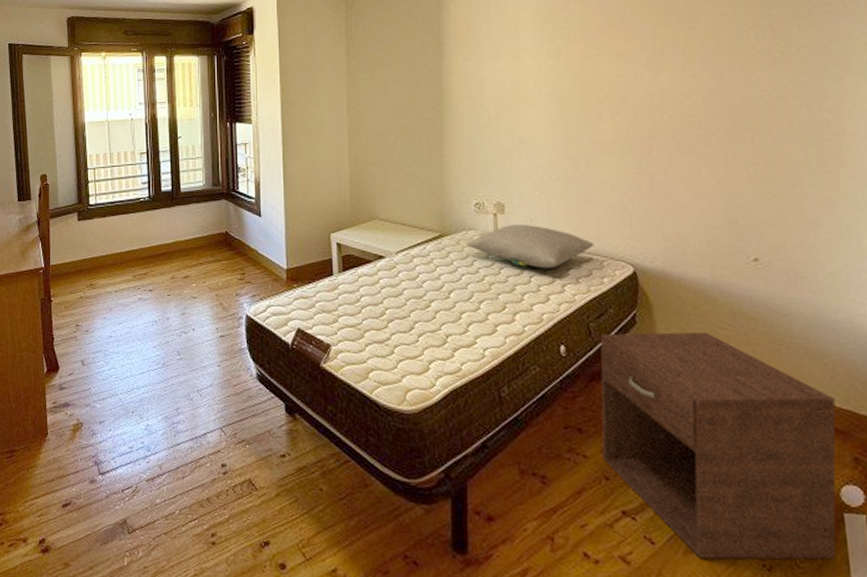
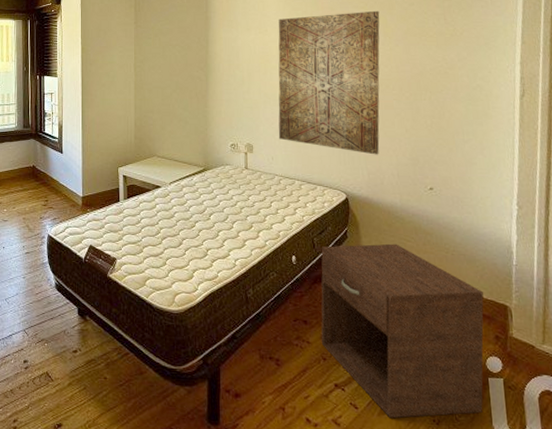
pillow: present [466,225,594,269] -> none [224,161,318,196]
wall art: none [535,24,680,215] -> present [278,10,380,155]

